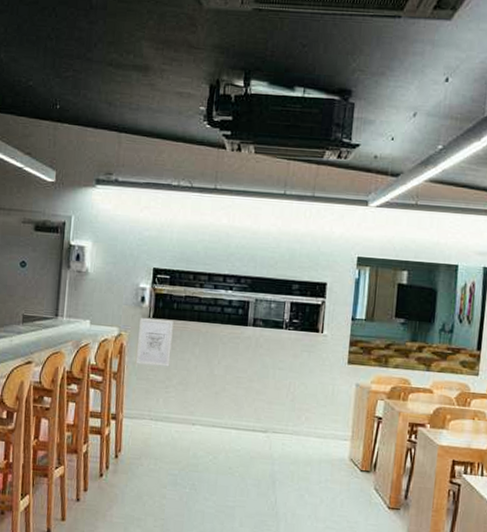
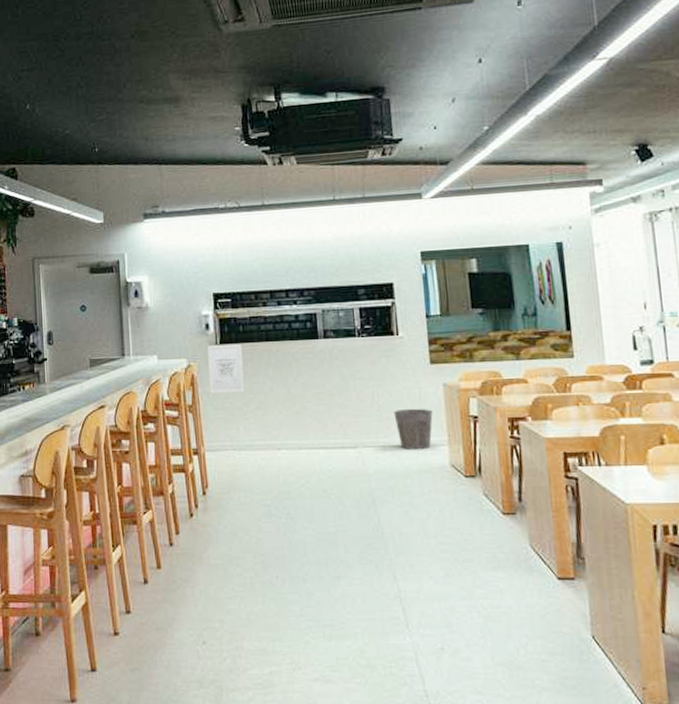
waste bin: none [306,402,342,442] -> present [393,408,433,450]

